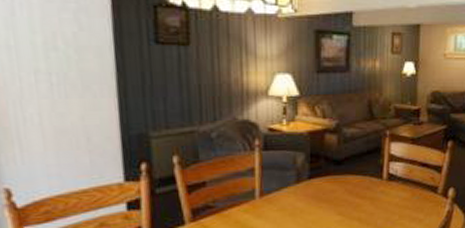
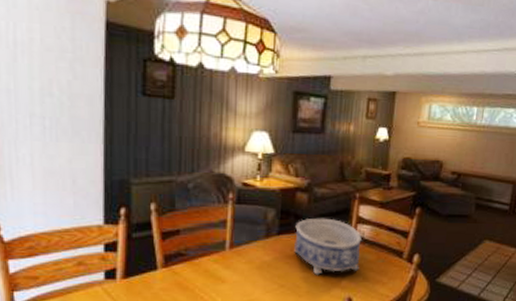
decorative bowl: none [326,158,395,217] -> present [294,218,362,275]

